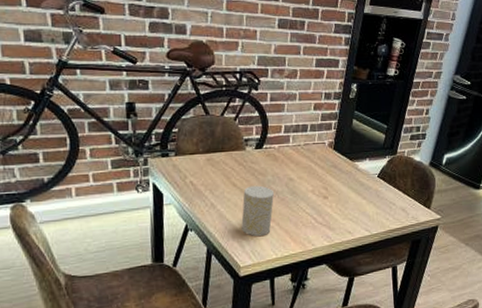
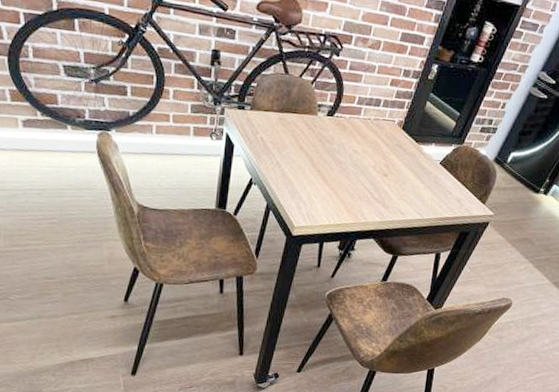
cup: present [241,185,275,237] -> none [301,151,338,202]

